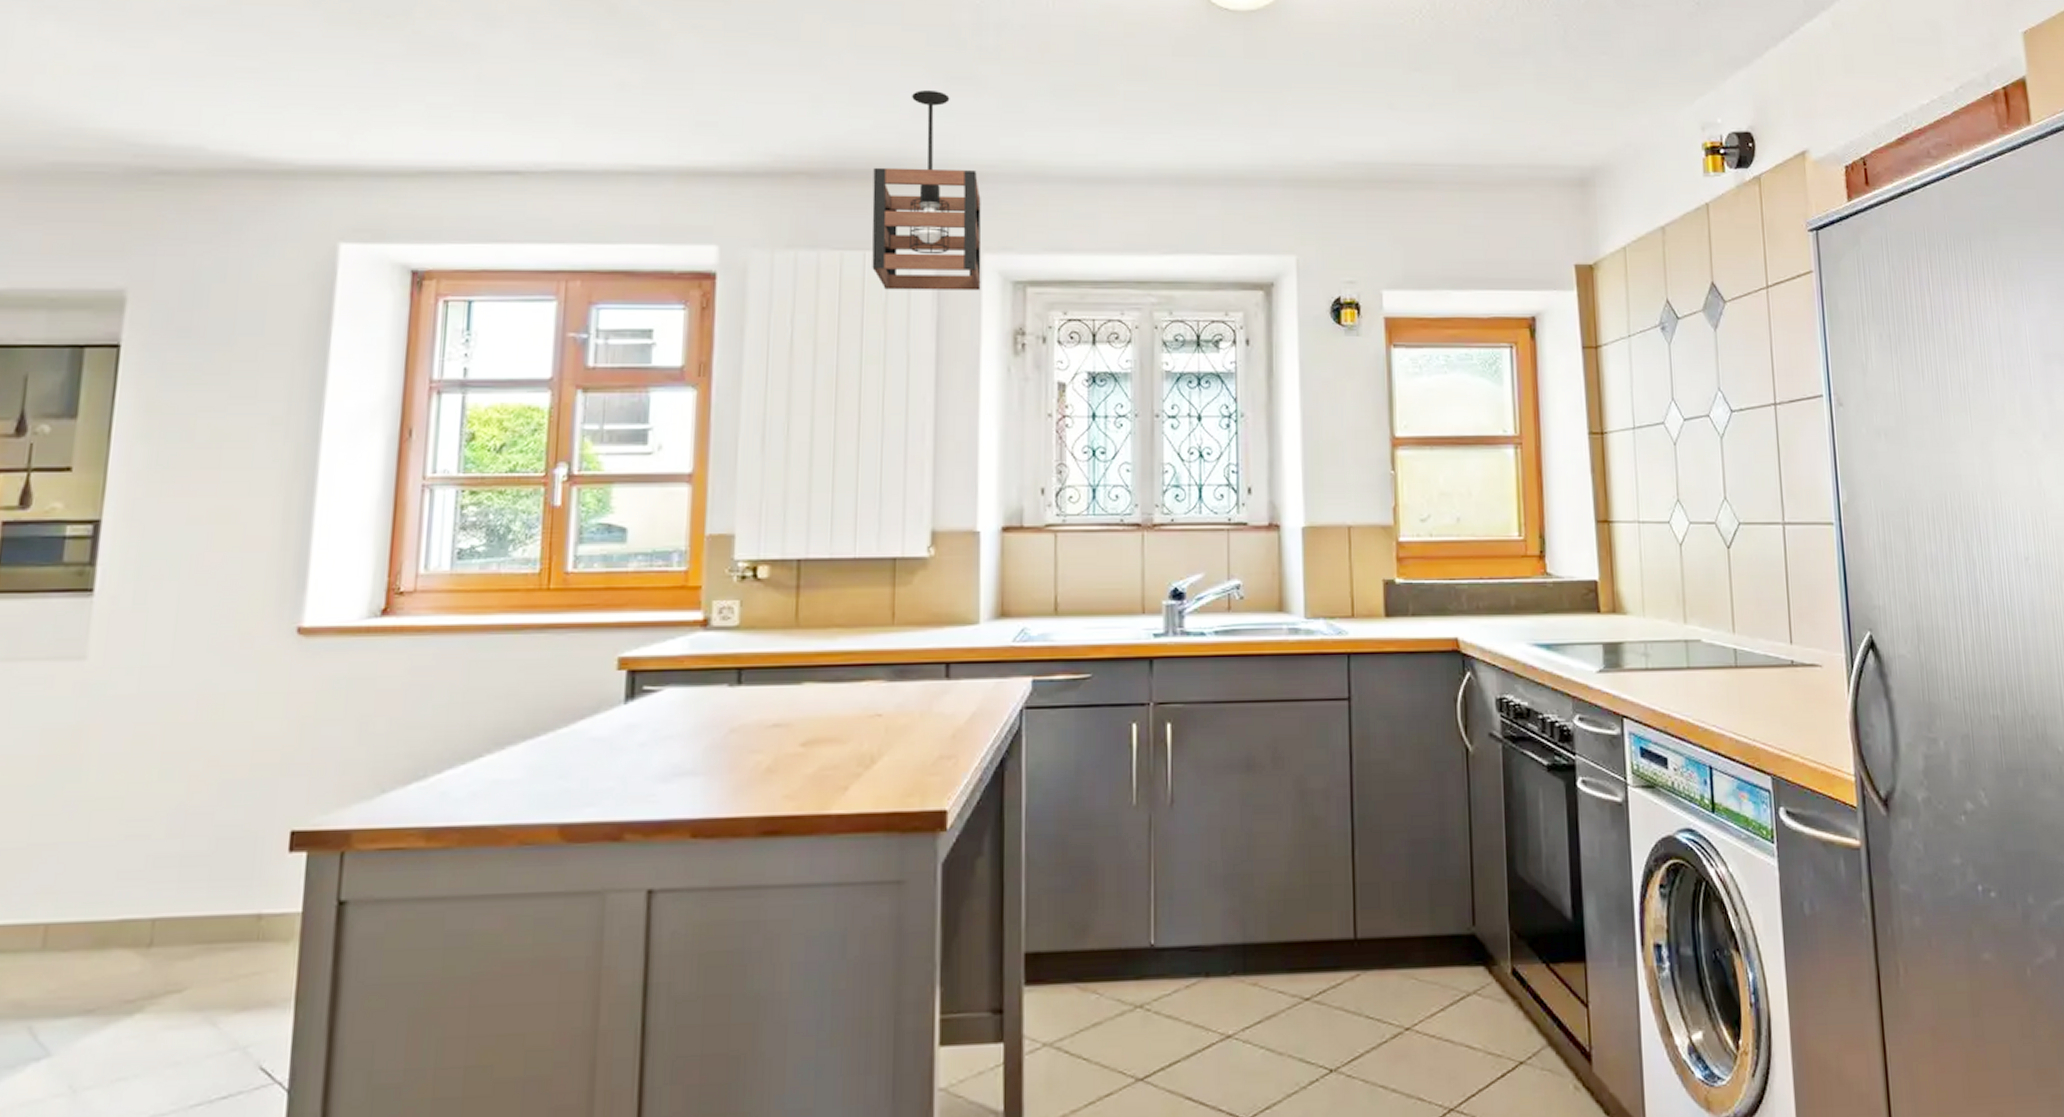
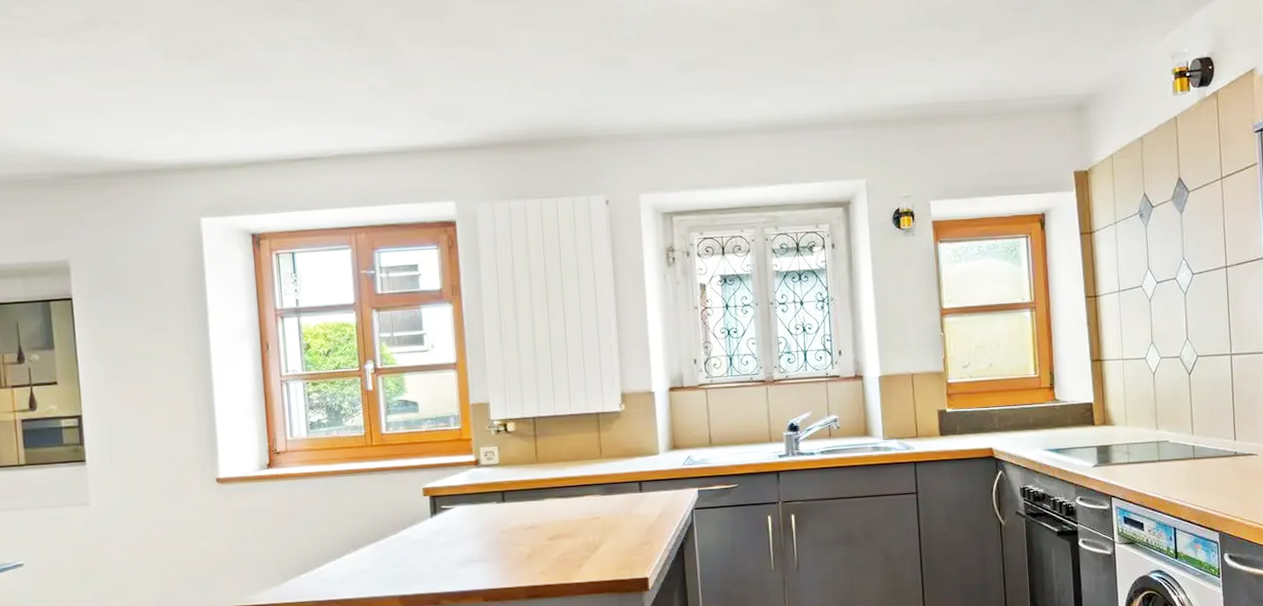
pendant light: present [872,89,982,291] -> none [557,74,640,225]

